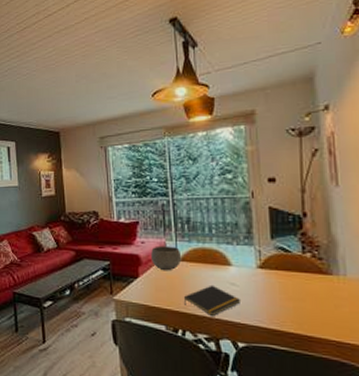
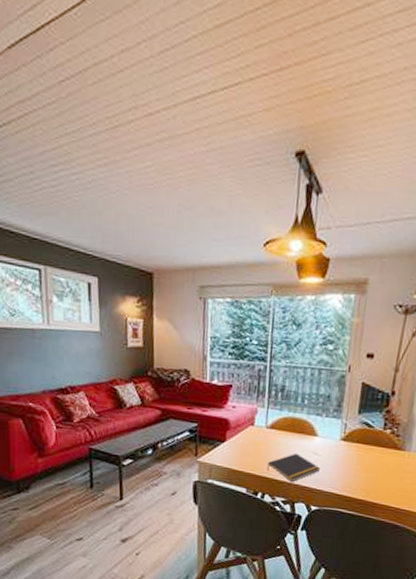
bowl: present [151,245,182,271] -> none [240,411,272,438]

